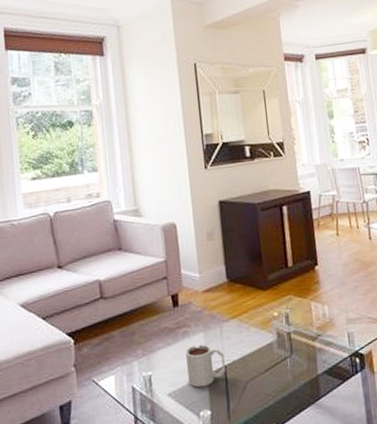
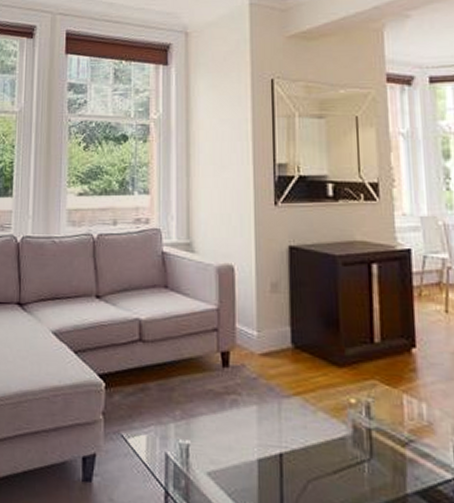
mug: present [186,344,226,388] -> none [233,419,281,475]

